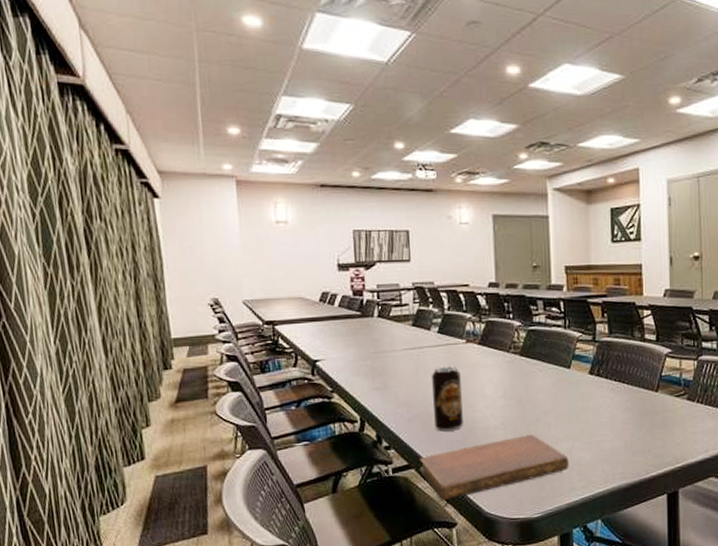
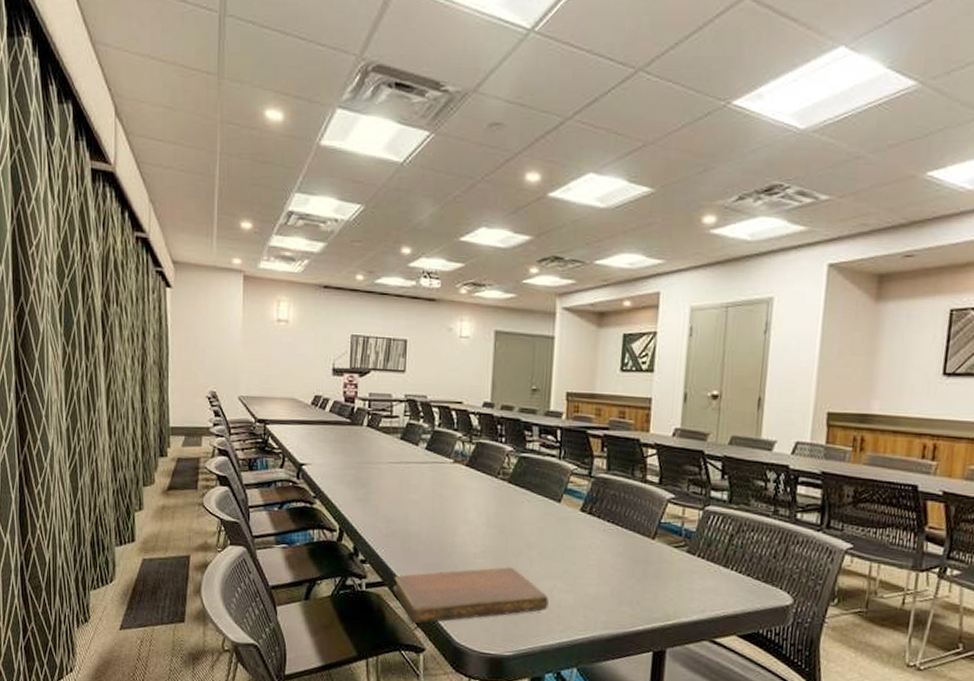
beverage can: present [431,366,463,432] -> none [412,485,444,553]

